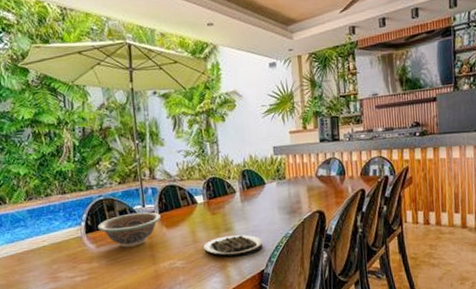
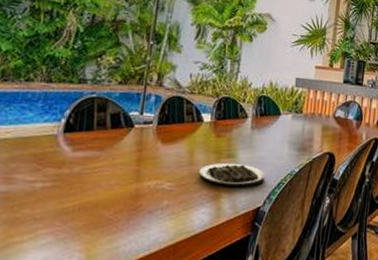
decorative bowl: present [97,212,161,248] -> none [80,119,158,158]

